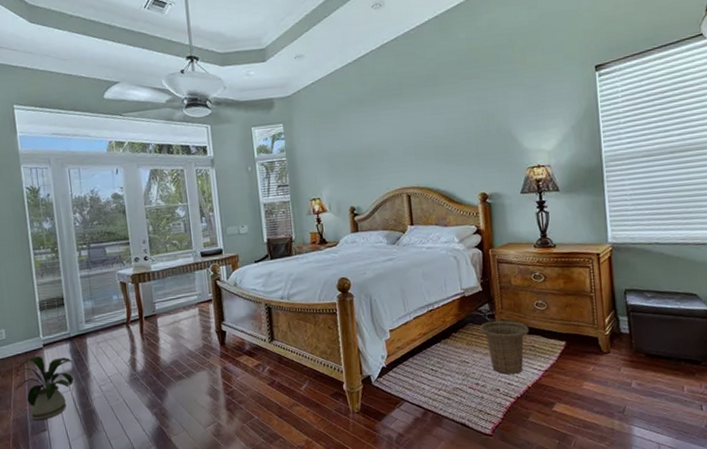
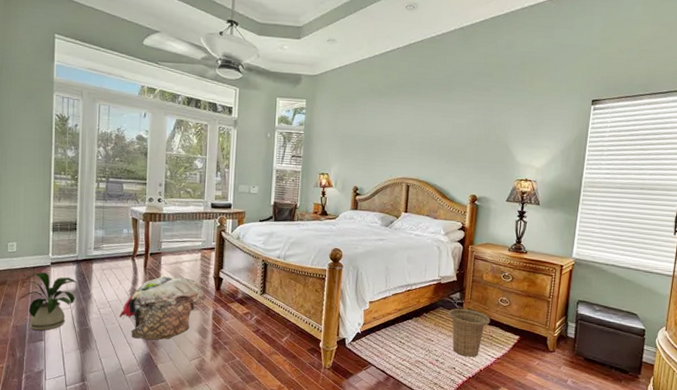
laundry basket: none [121,337,210,413] -> present [118,276,205,340]

